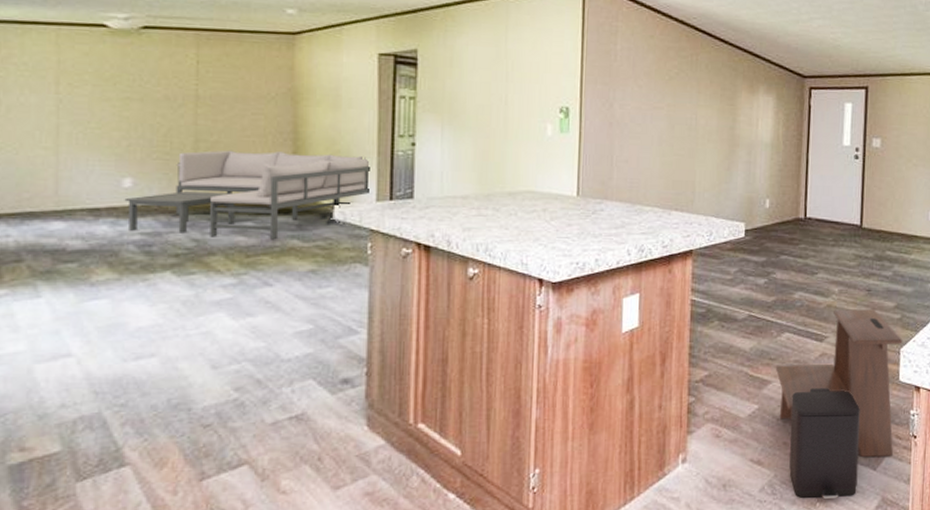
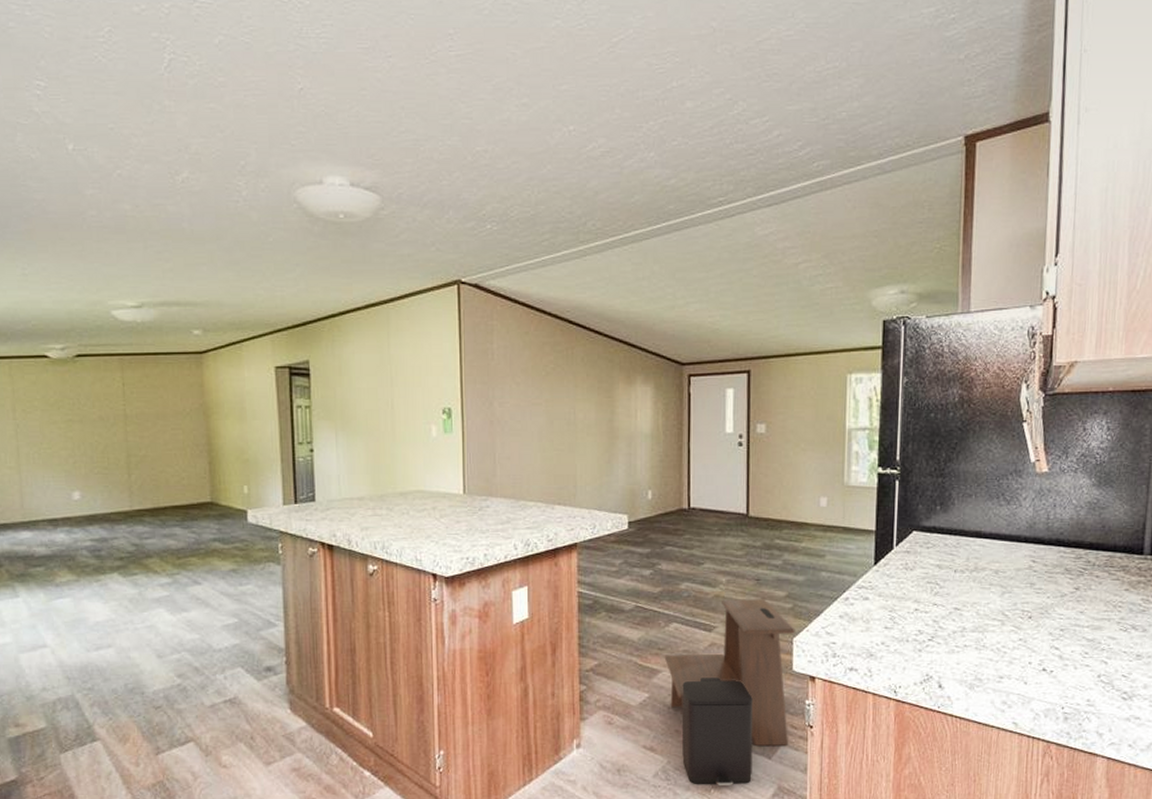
sofa: present [124,150,370,240] -> none [75,463,276,543]

